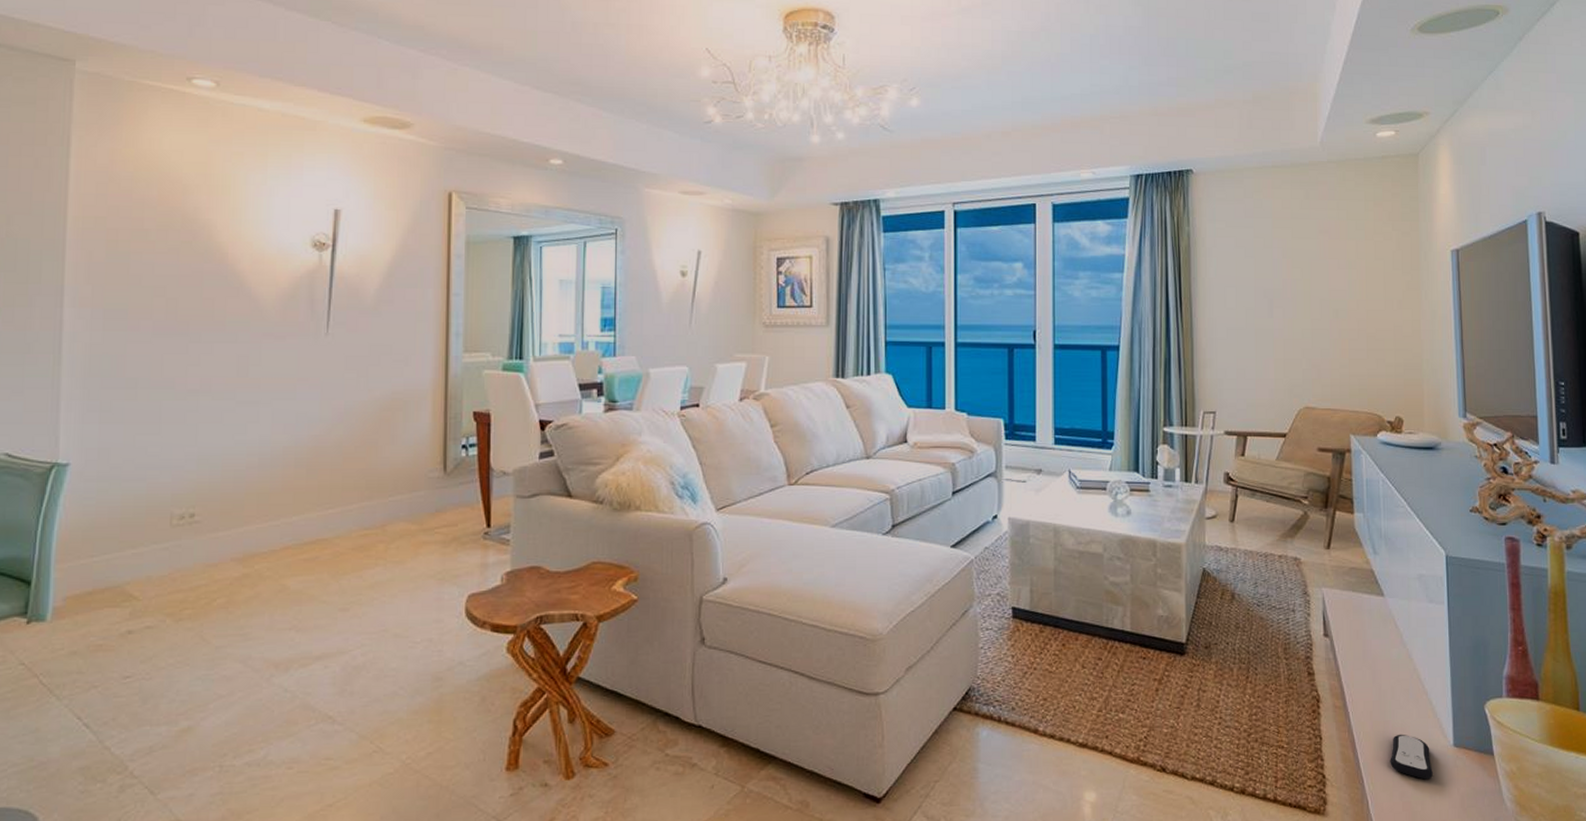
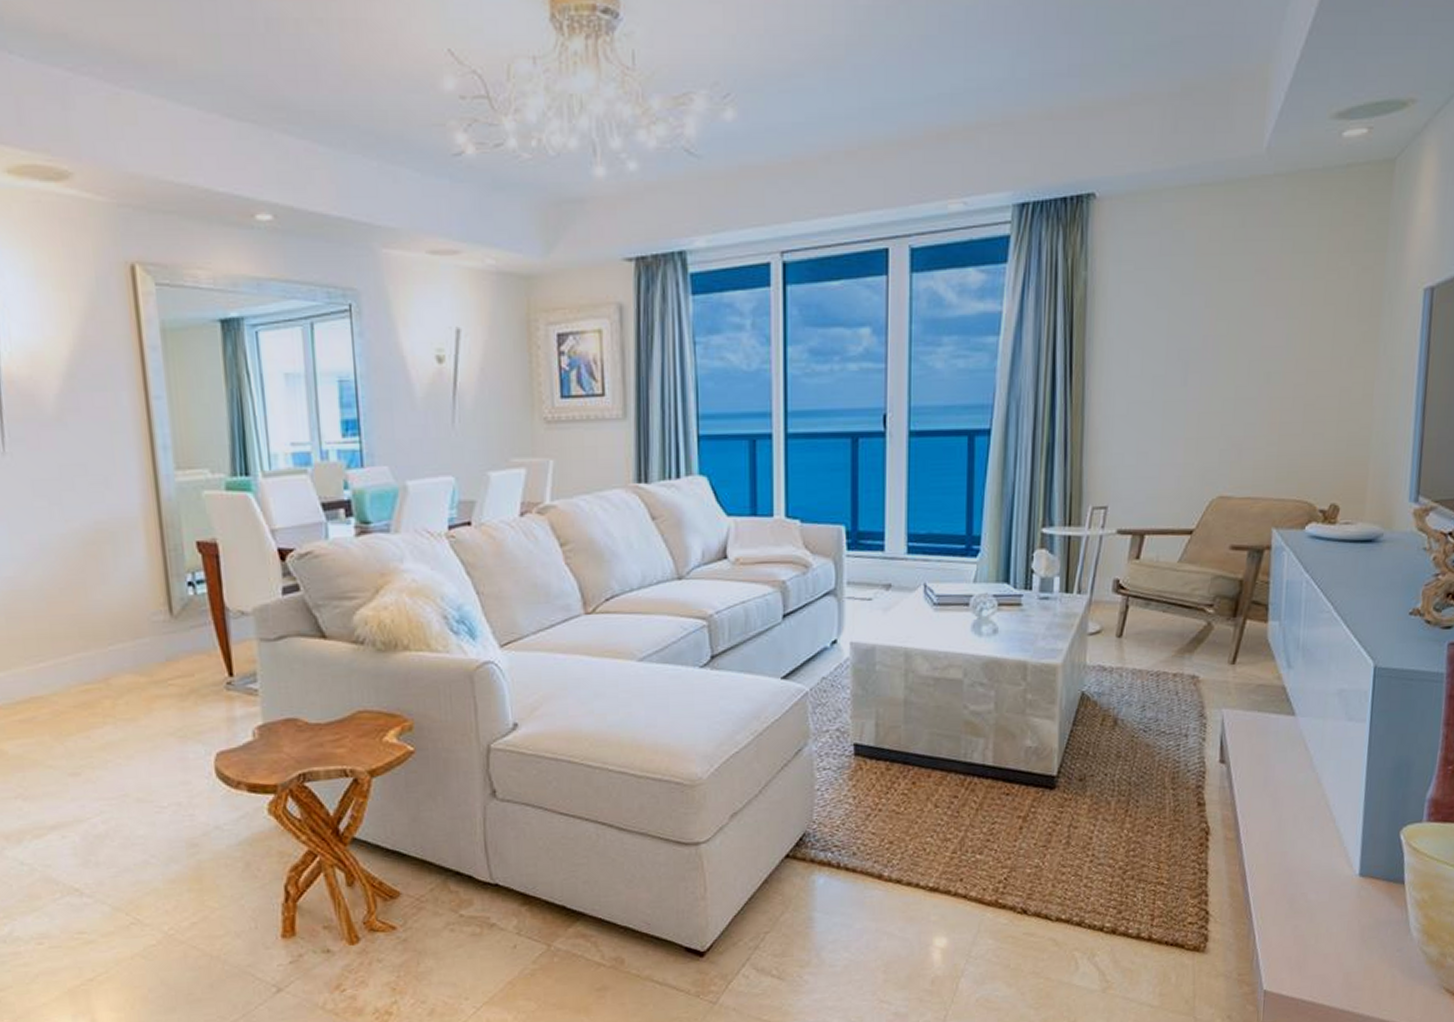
remote control: present [1390,734,1433,780] -> none [1284,865,1332,912]

